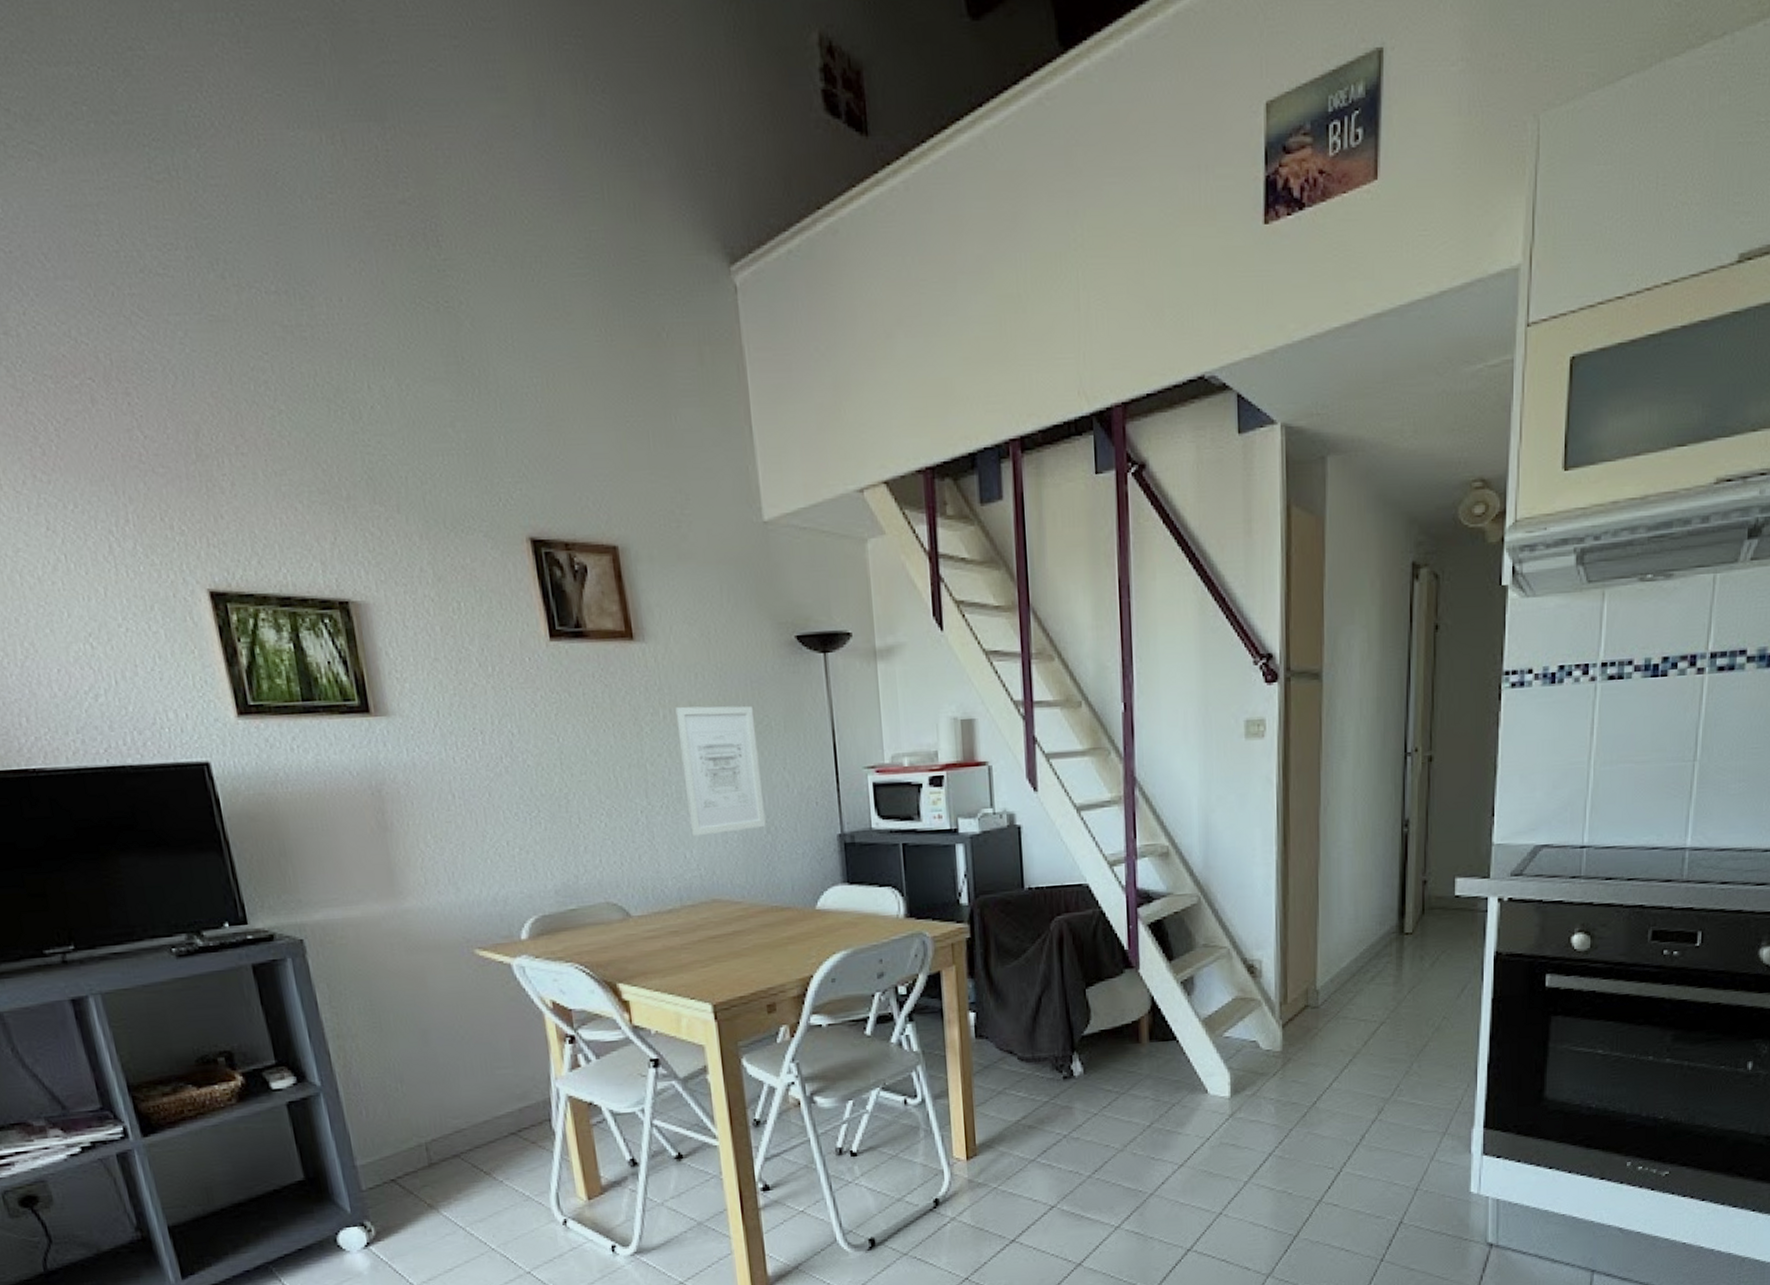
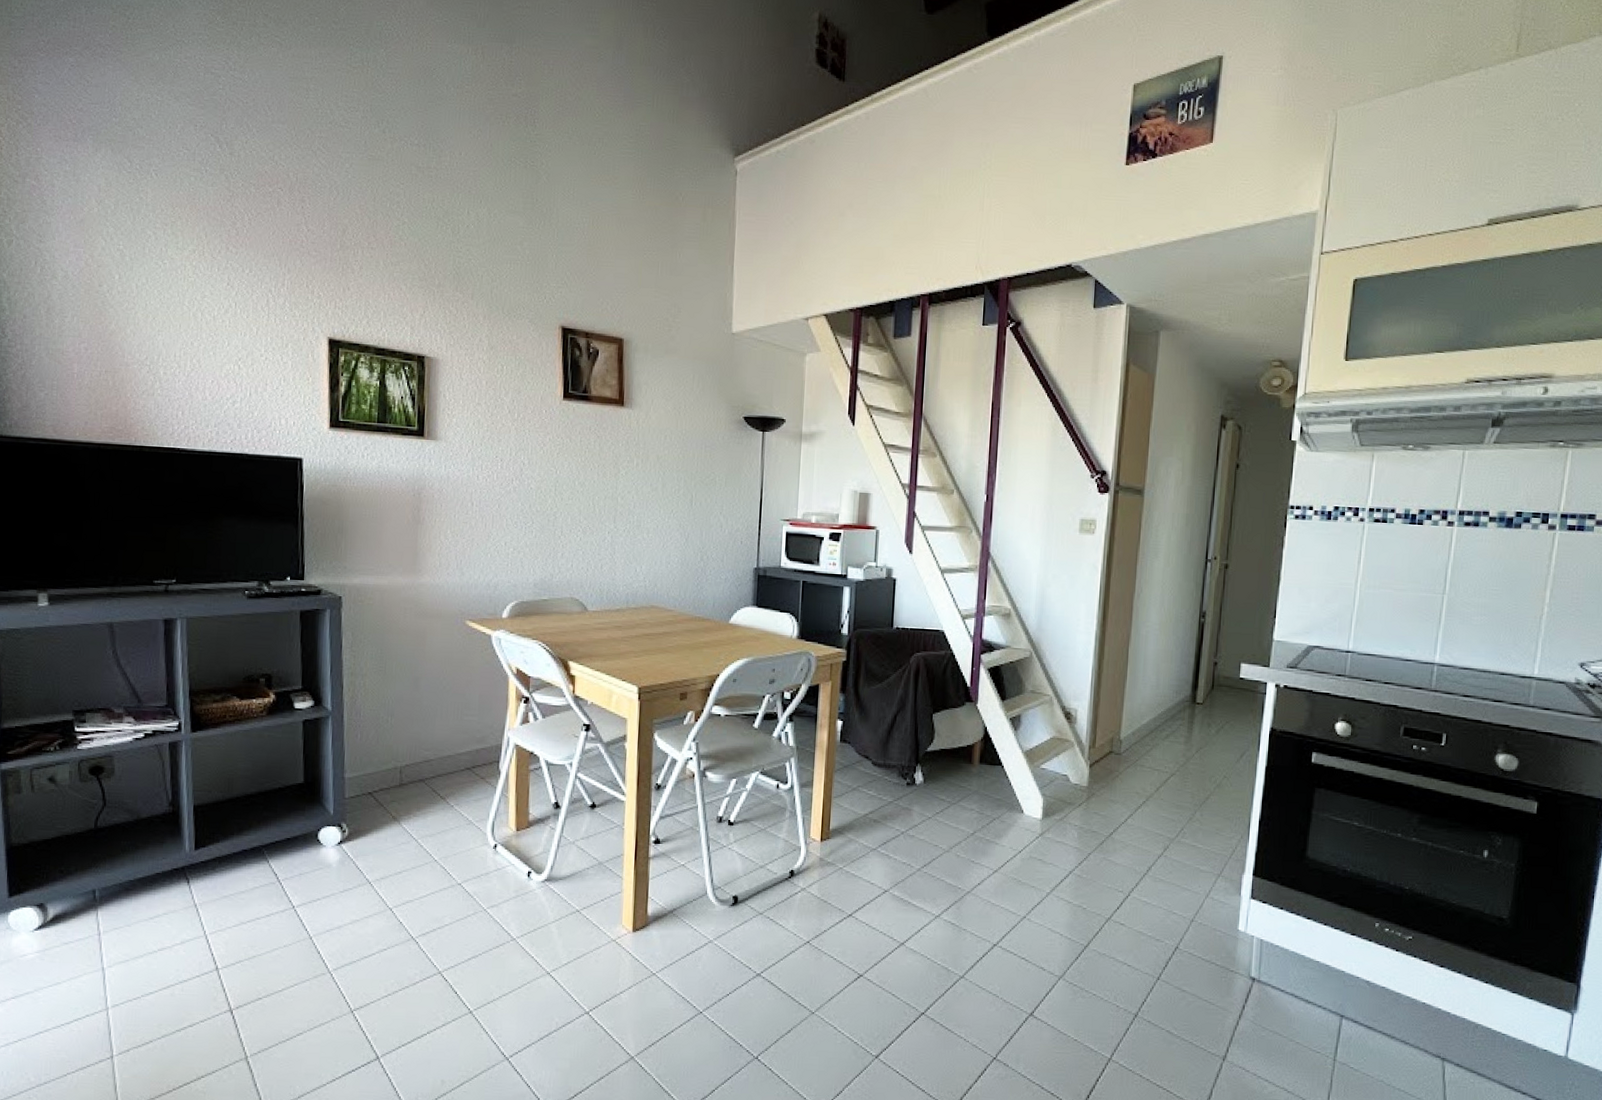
wall art: present [675,706,766,837] -> none [643,458,704,556]

